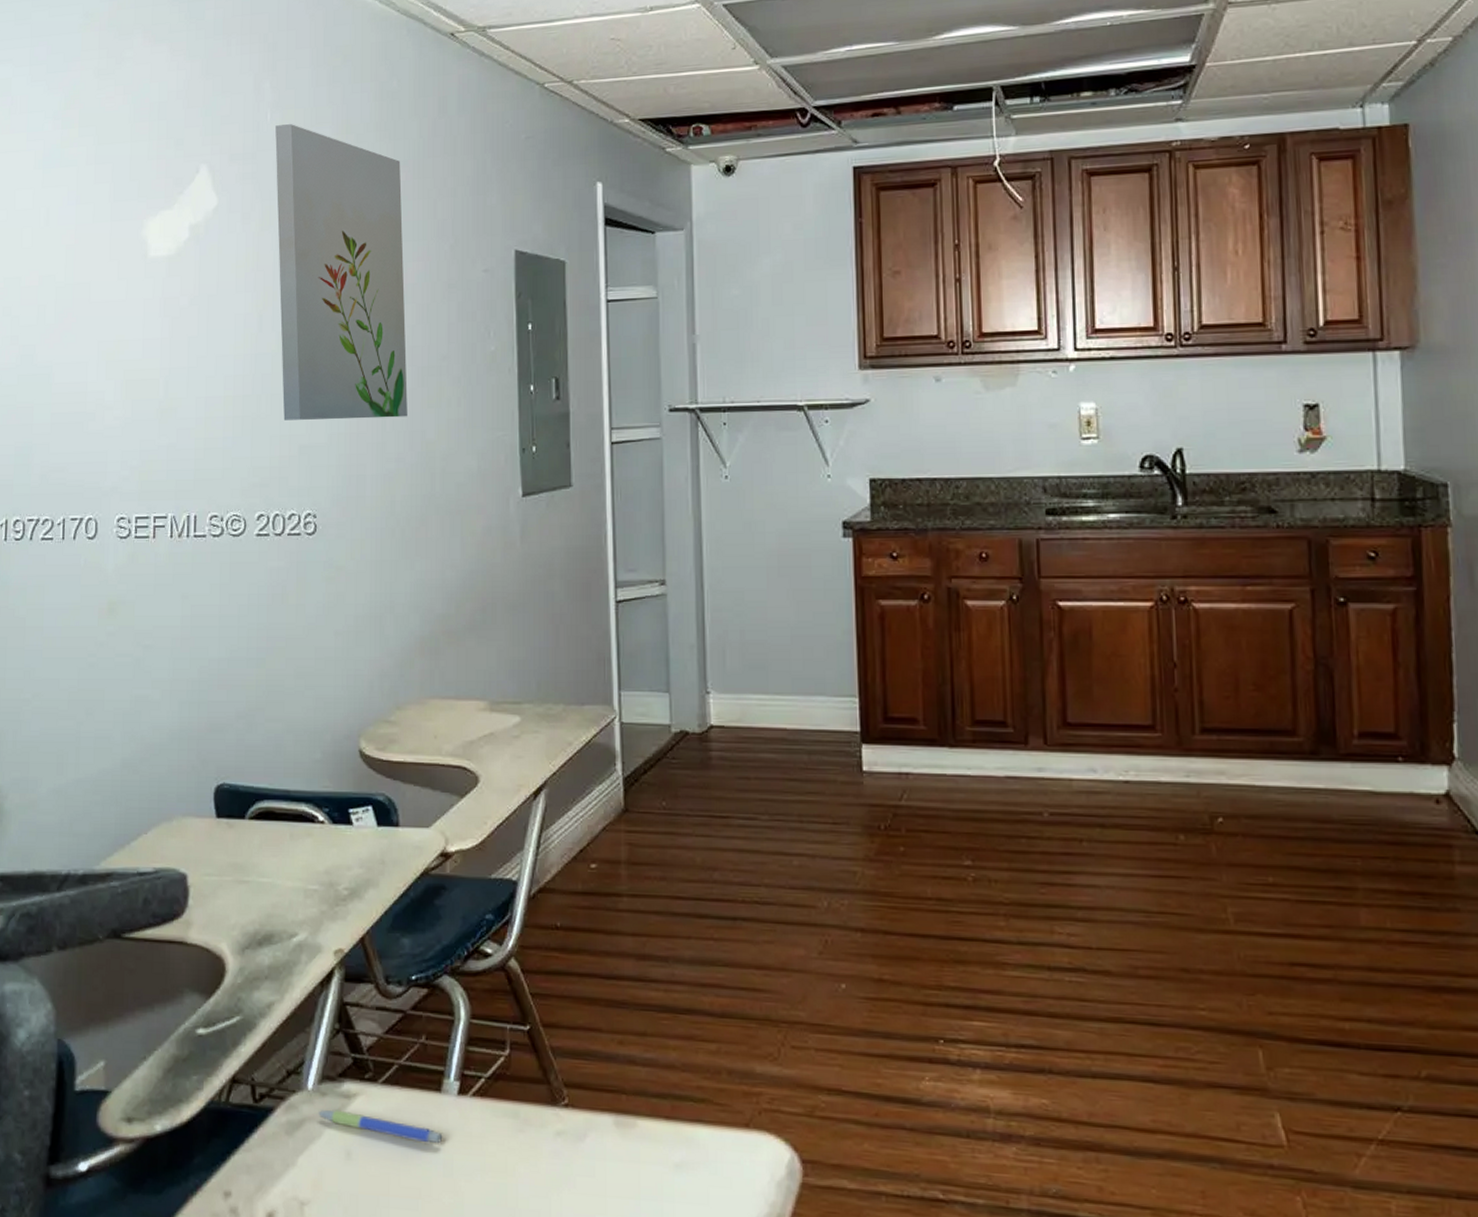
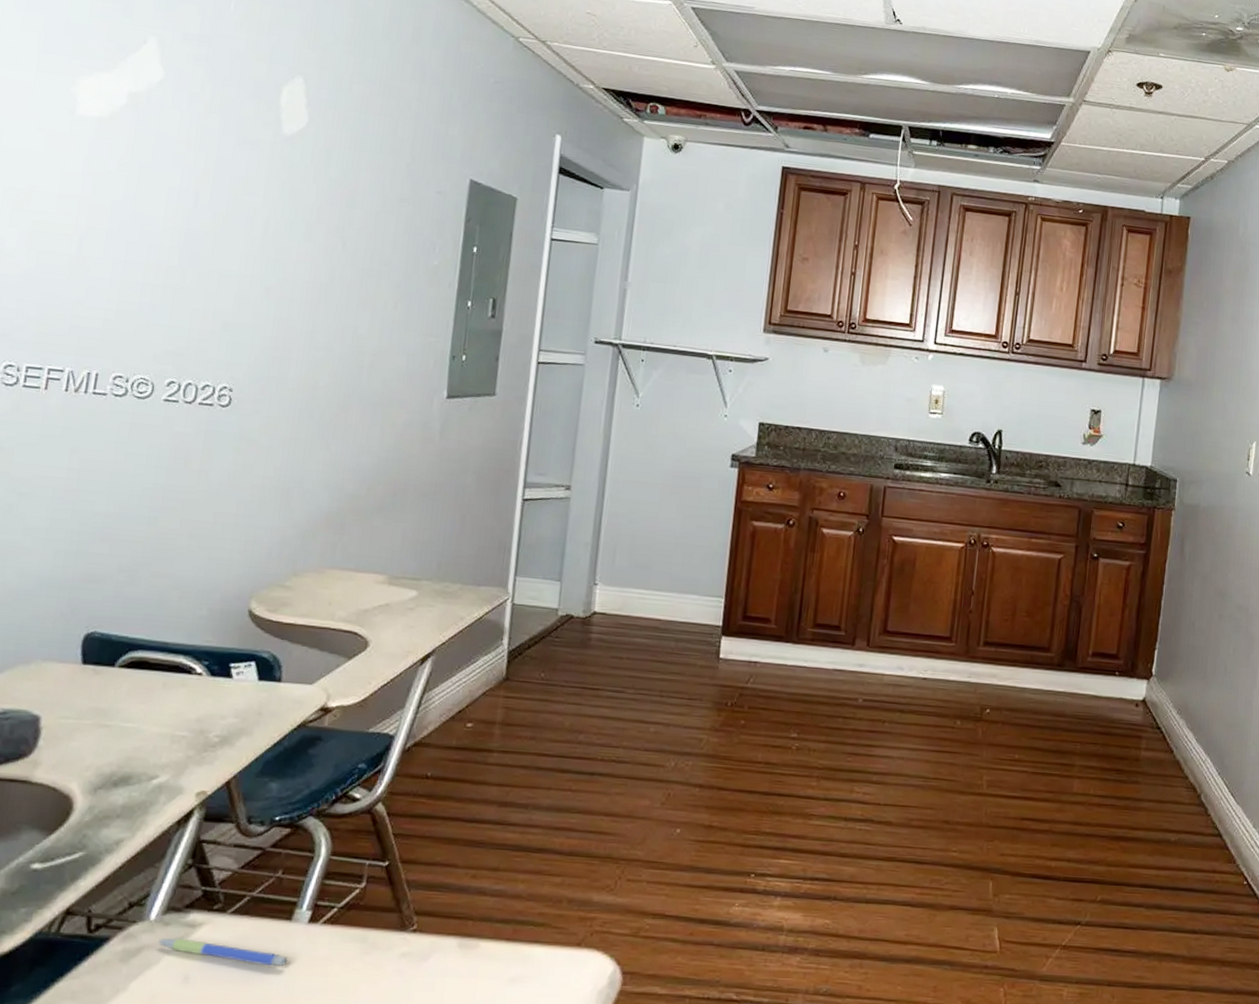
wall art: present [275,123,408,420] -> none [209,16,367,312]

